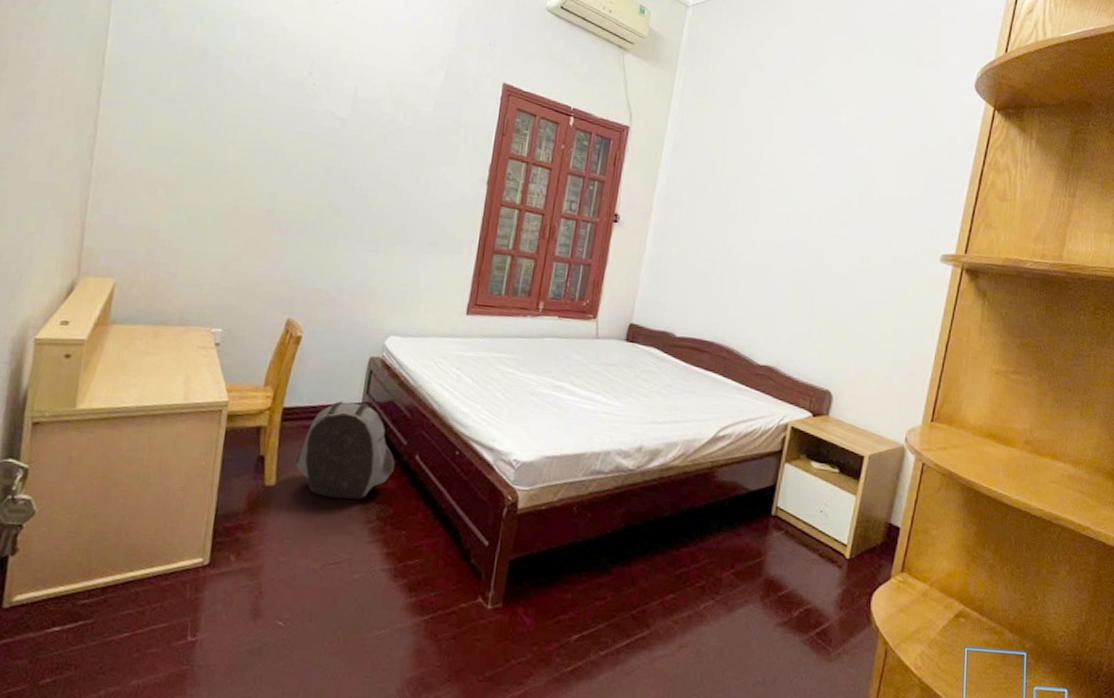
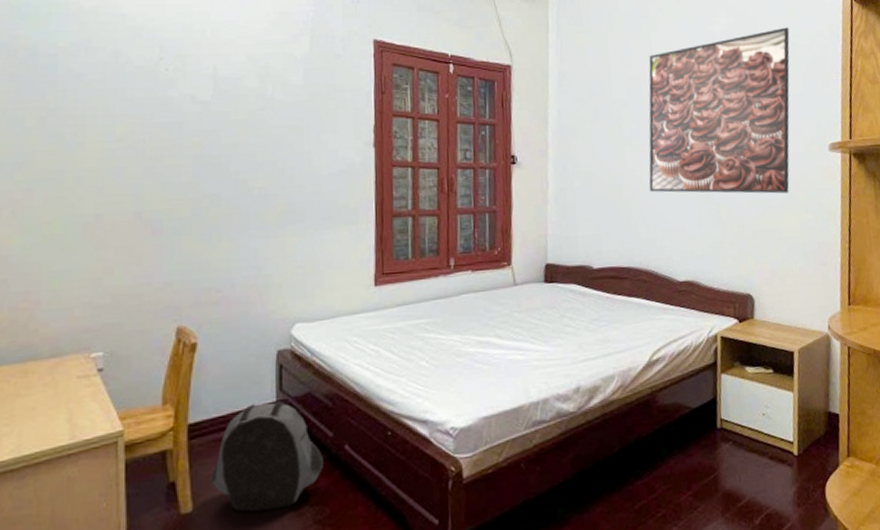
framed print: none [745,128,920,297] -> present [649,27,790,194]

